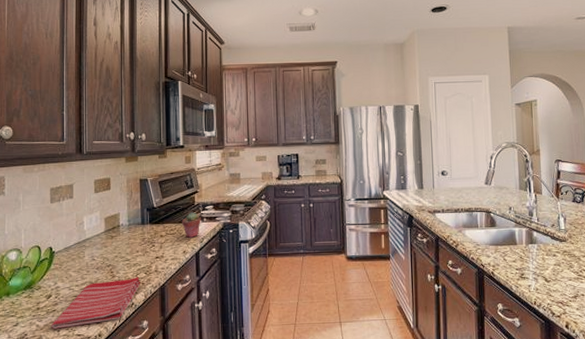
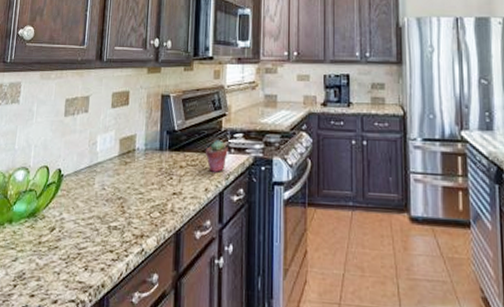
dish towel: present [50,276,141,329] -> none [50,215,154,272]

